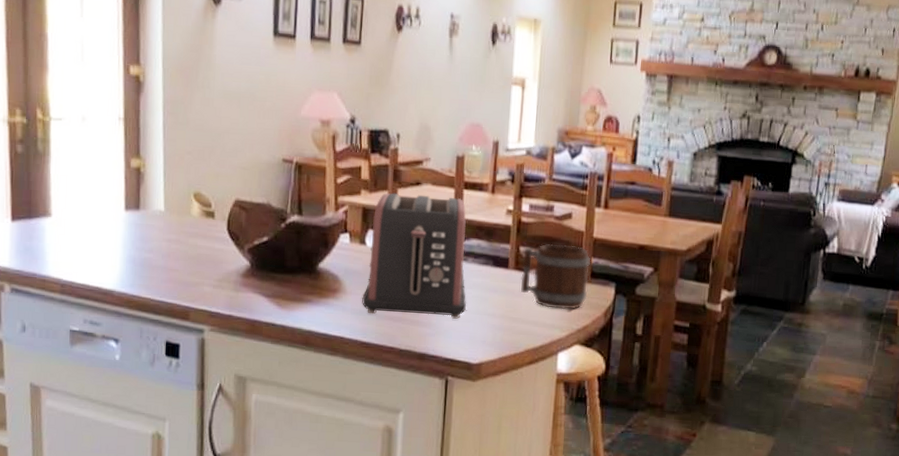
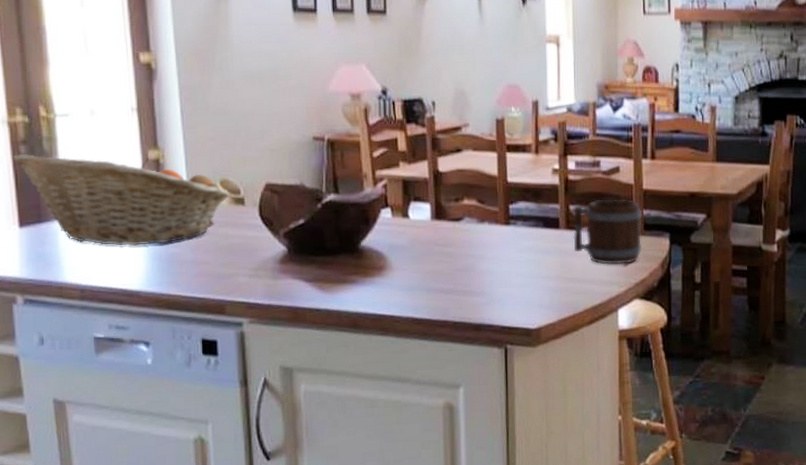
fruit basket: none [10,151,202,249] -> present [12,153,230,246]
toaster: present [362,192,467,319] -> none [410,161,520,289]

